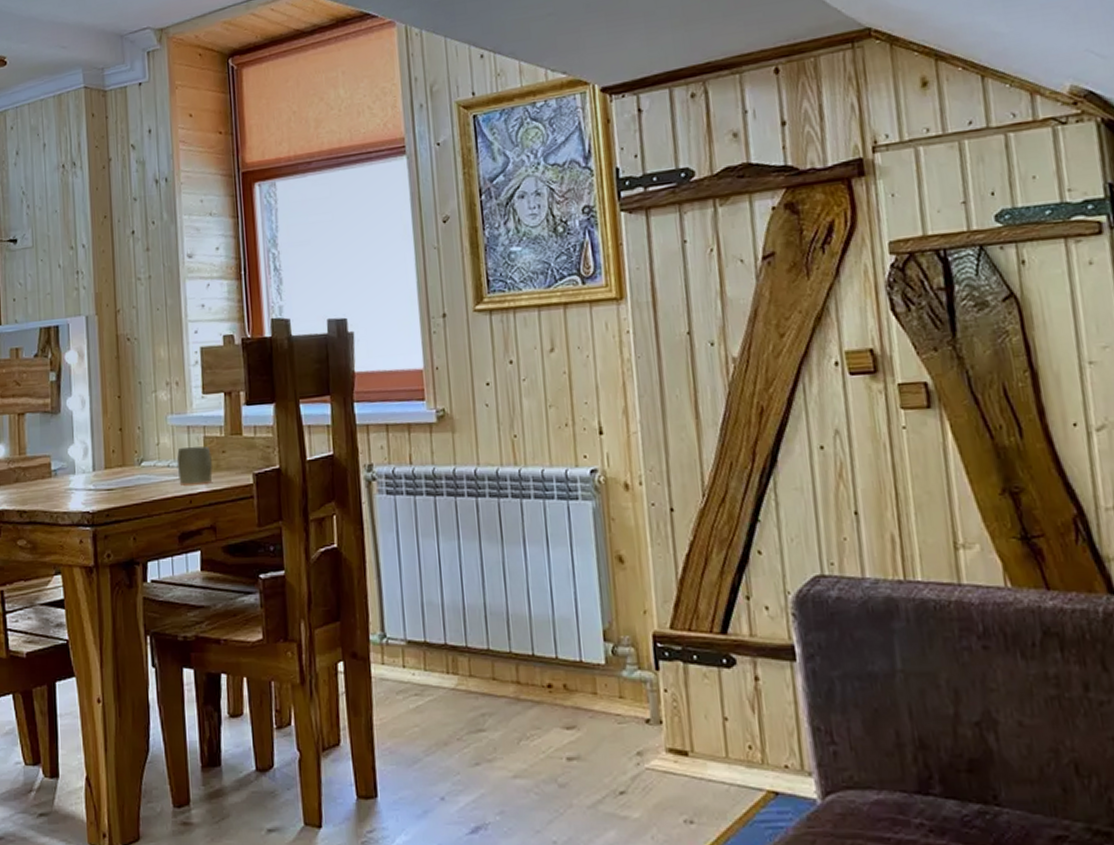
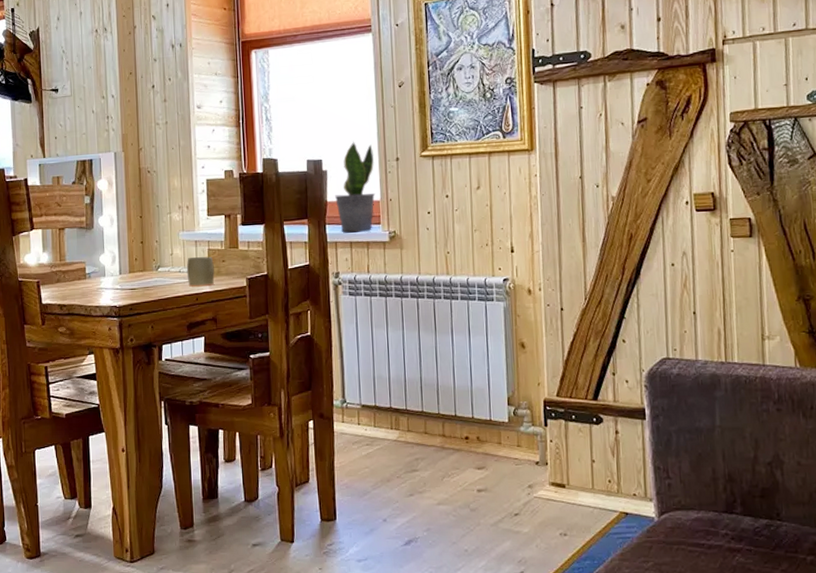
potted plant: none [365,293,417,413] -> present [335,141,376,233]

